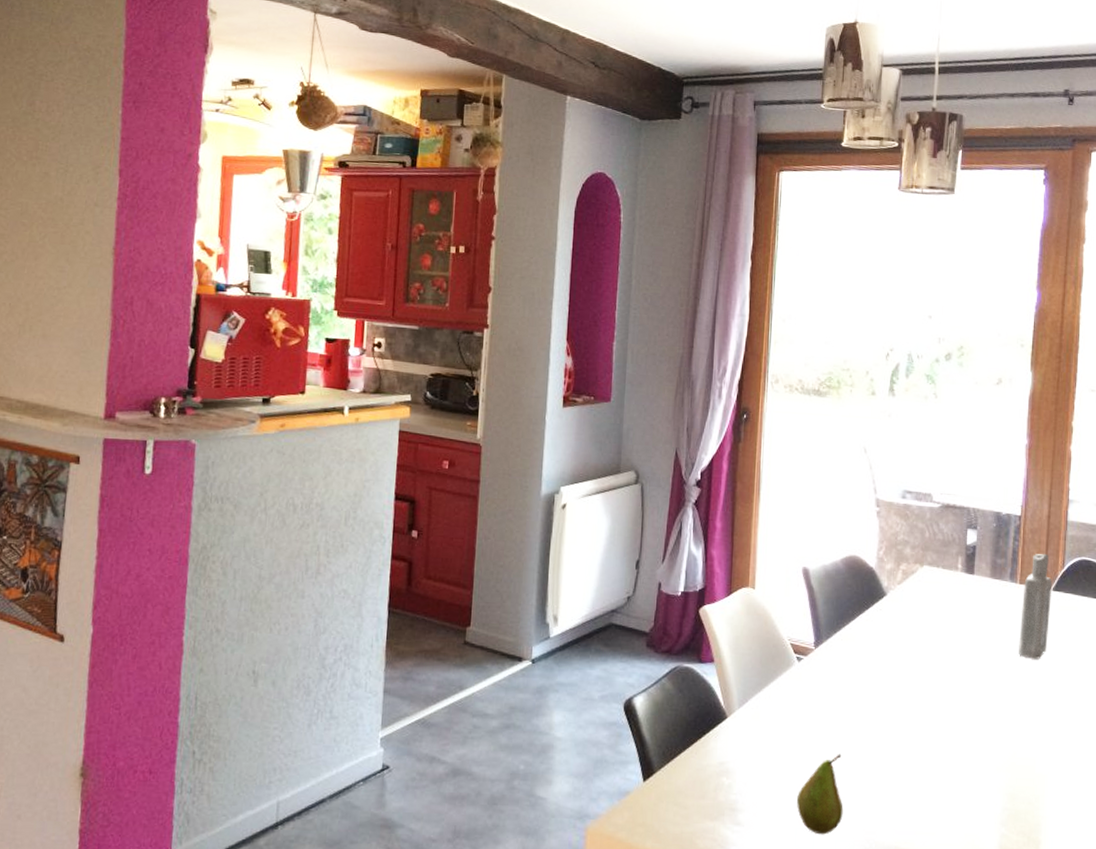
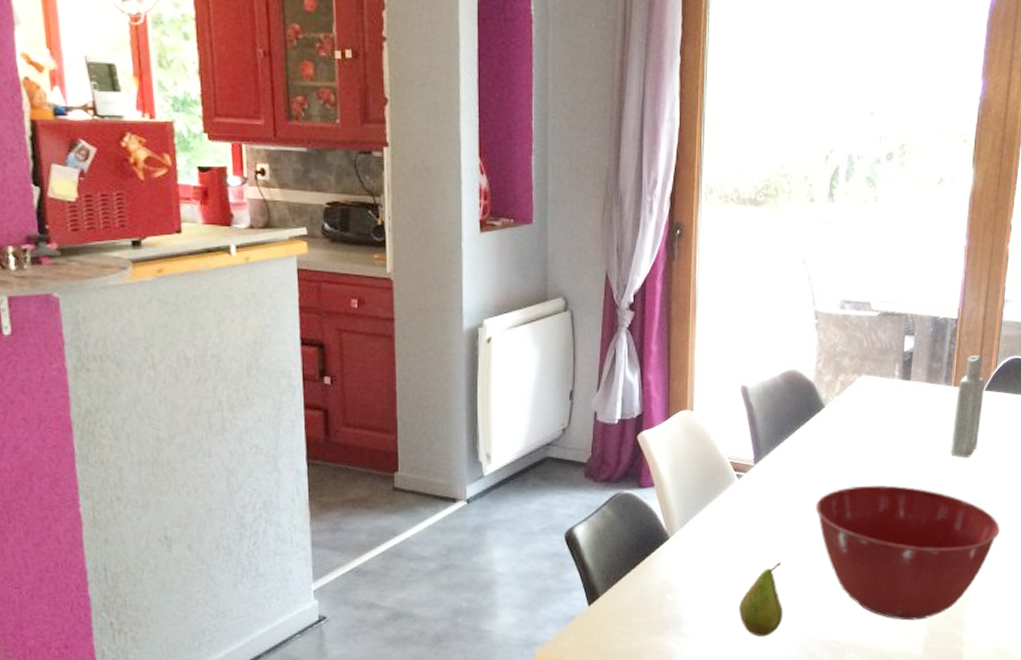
mixing bowl: none [877,679,1075,834] -> present [815,485,1000,621]

